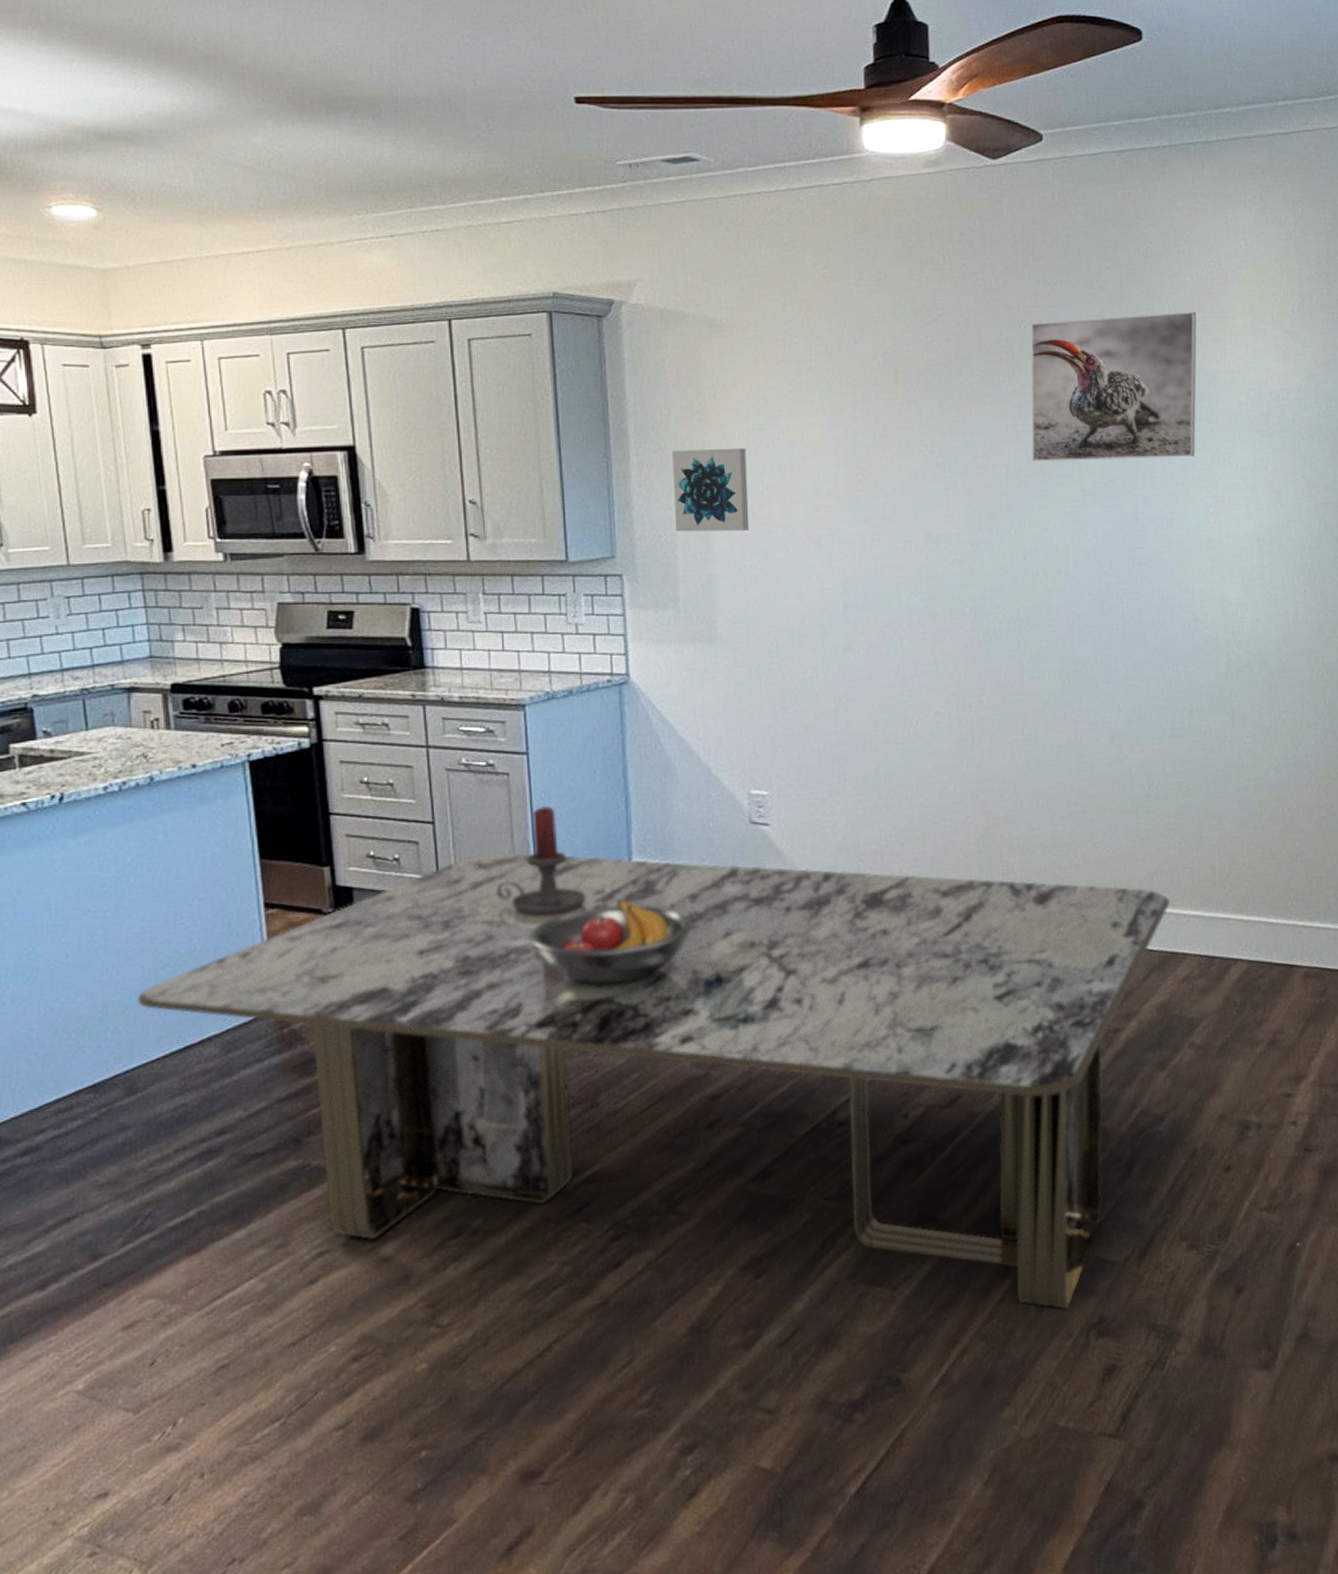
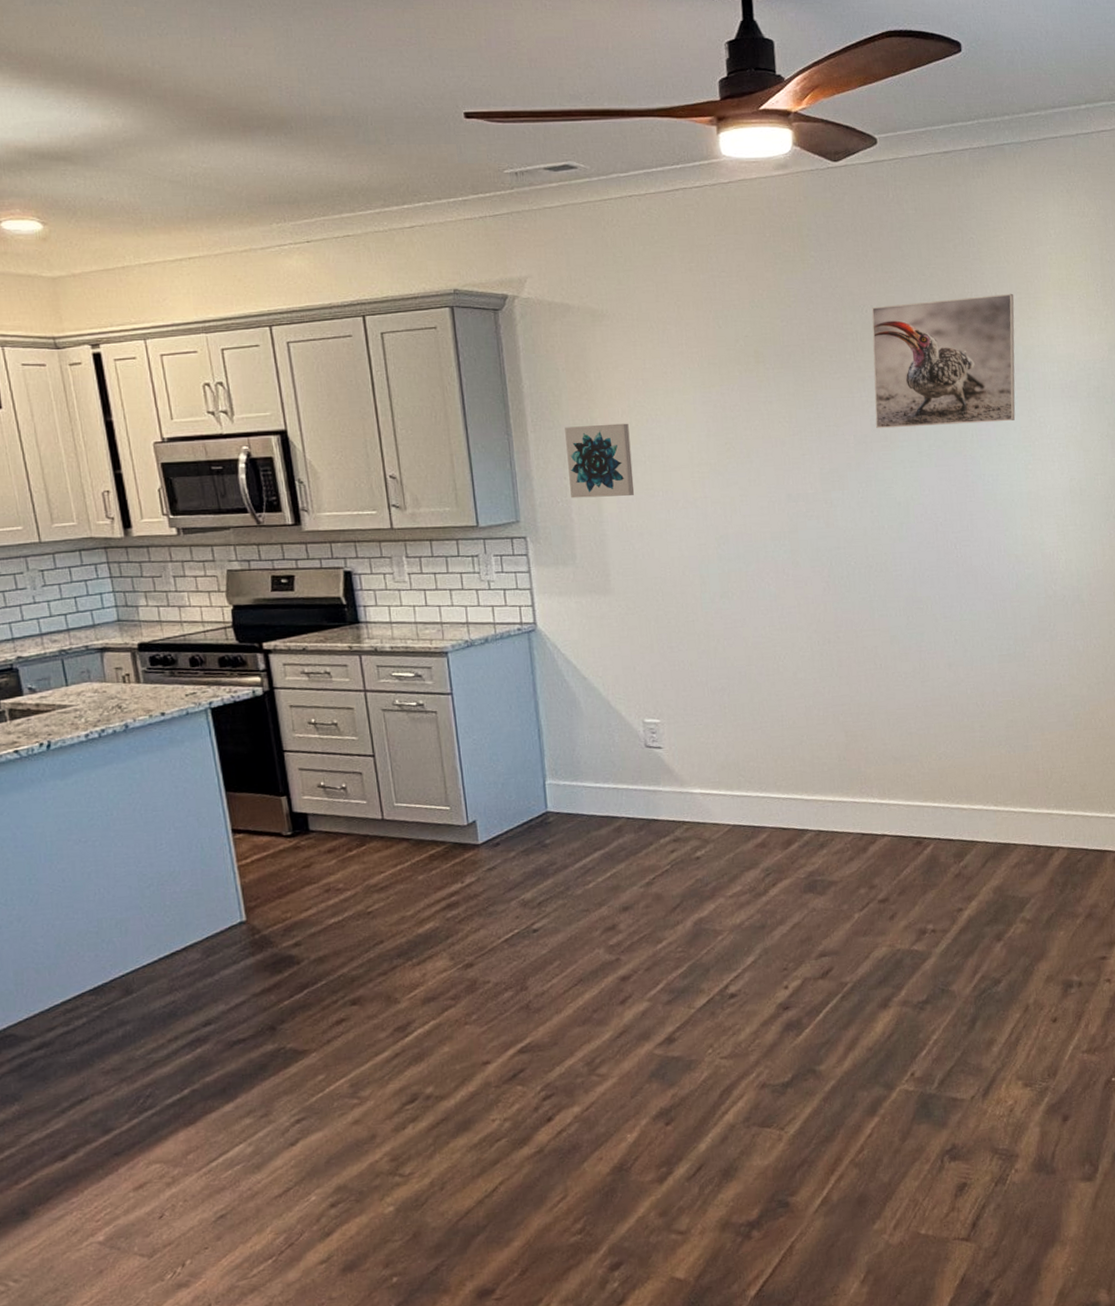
dining table: present [137,852,1170,1310] -> none [127,779,1002,1141]
candle holder: present [496,805,587,915] -> none [431,738,509,831]
fruit bowl: present [530,899,692,984] -> none [462,815,600,888]

